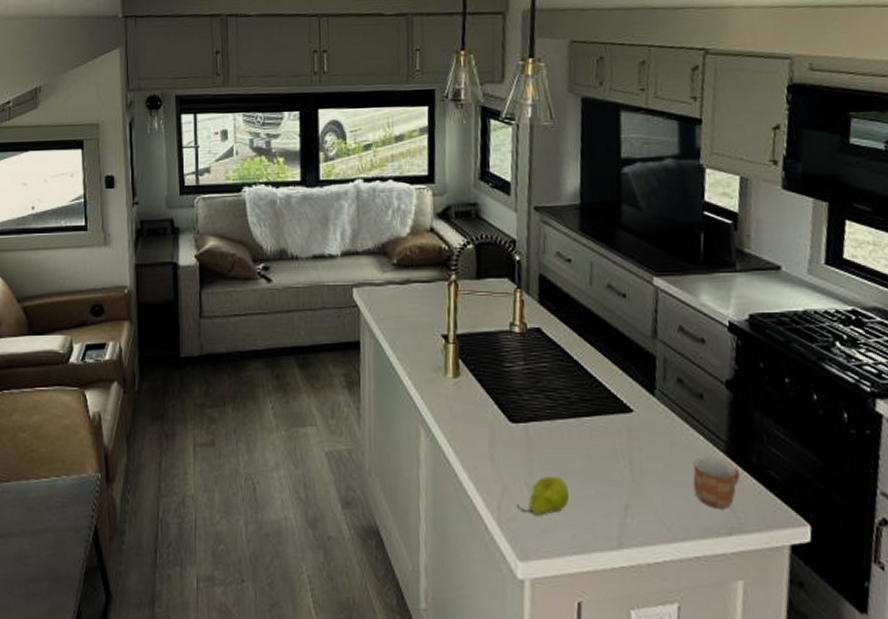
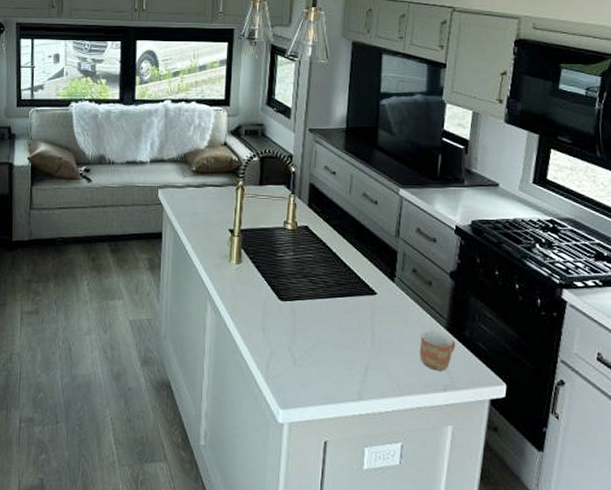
fruit: present [517,476,570,517] -> none [282,343,323,375]

